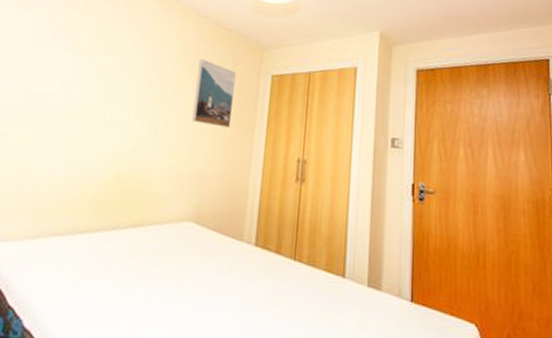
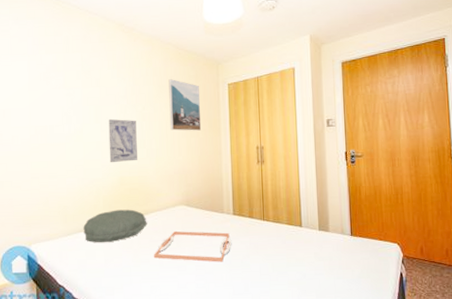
pillow: none [56,213,141,257] -> present [83,209,147,243]
wall art: none [108,95,151,154] -> present [108,118,137,163]
serving tray: none [141,256,247,310] -> present [154,231,231,262]

